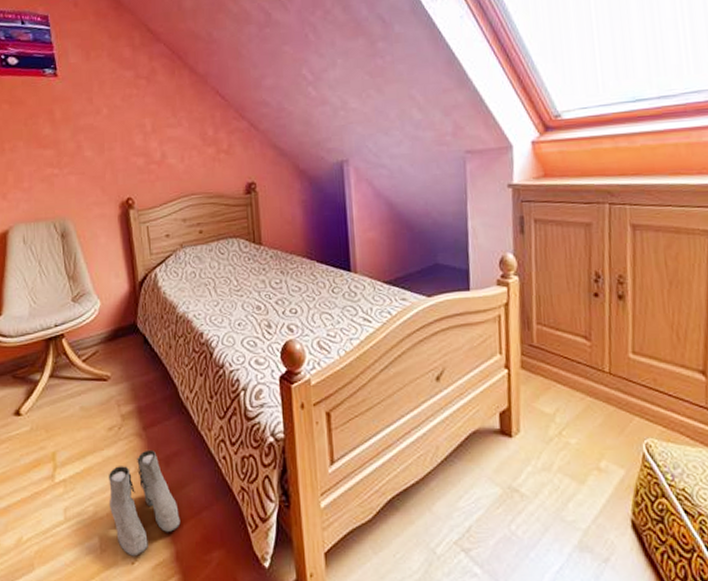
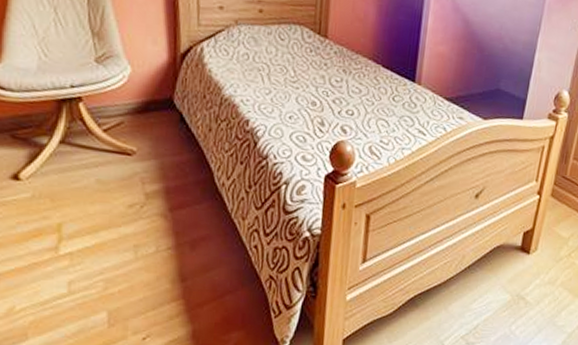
boots: present [108,449,181,557] -> none [123,231,201,333]

